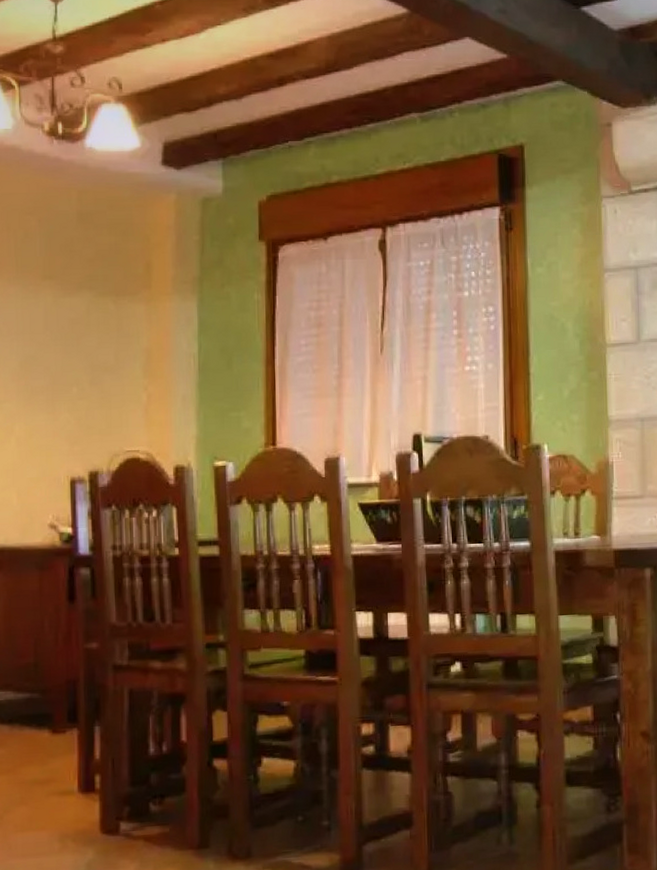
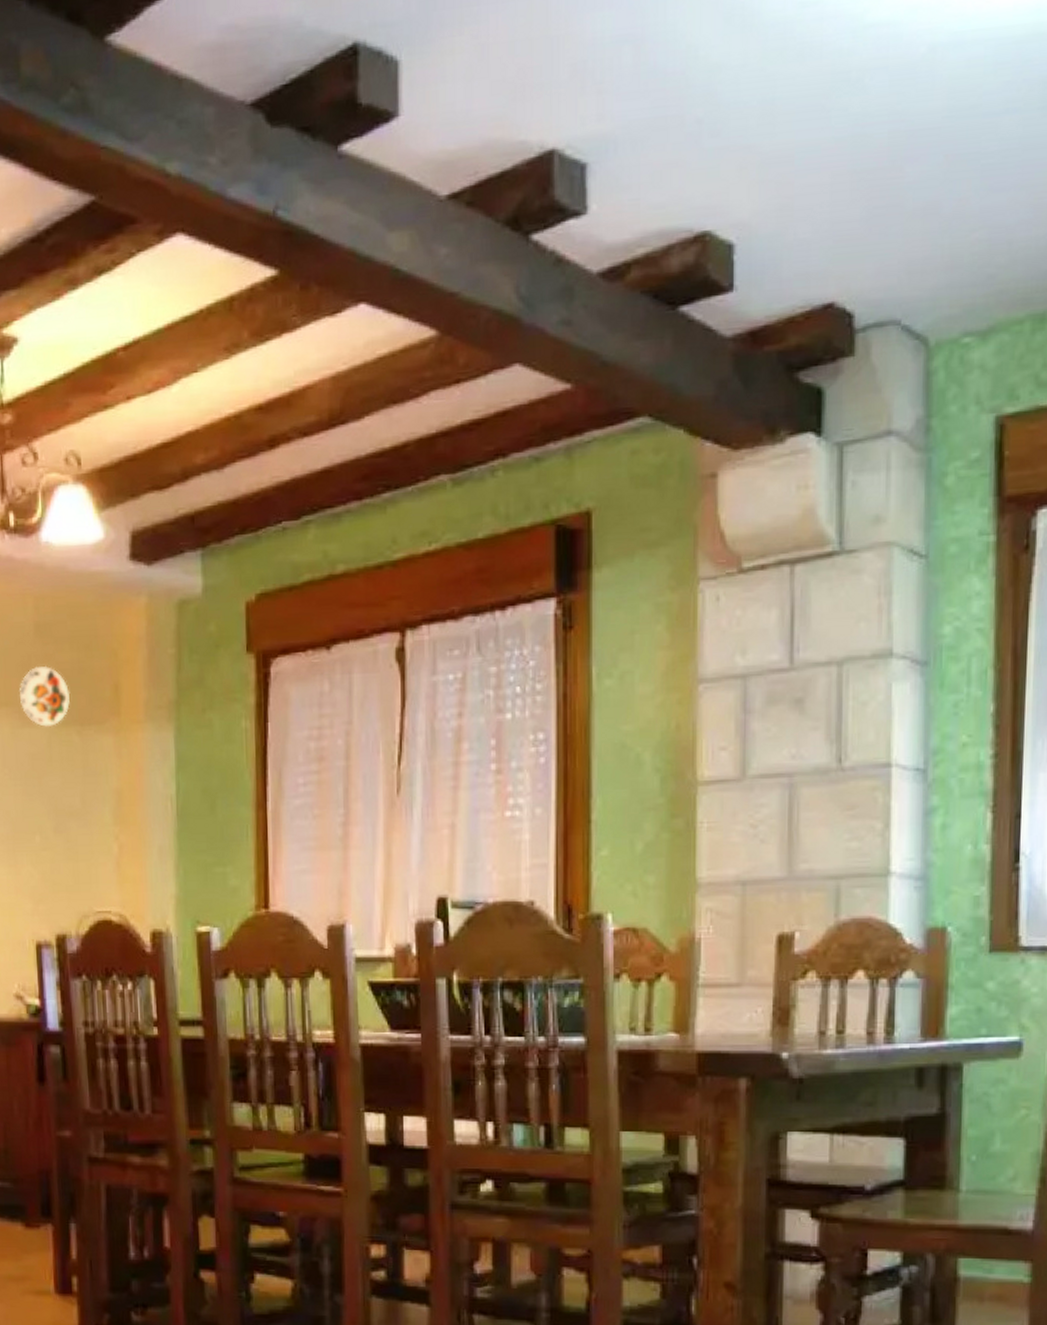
decorative plate: none [61,246,108,297] -> present [18,665,71,727]

